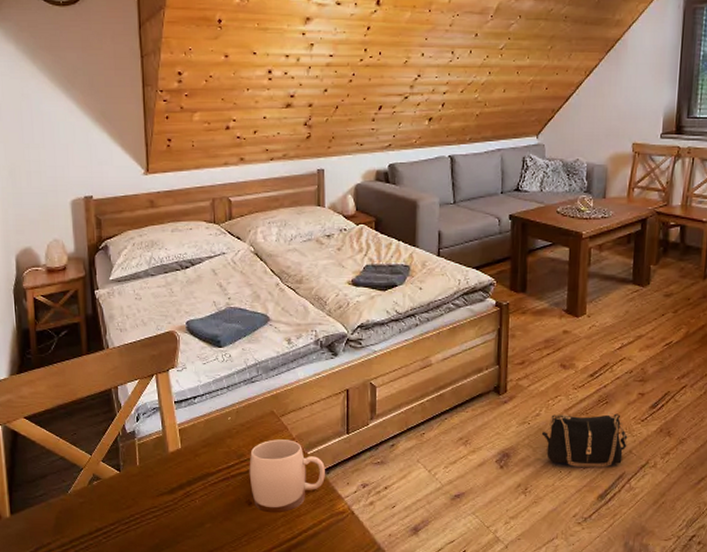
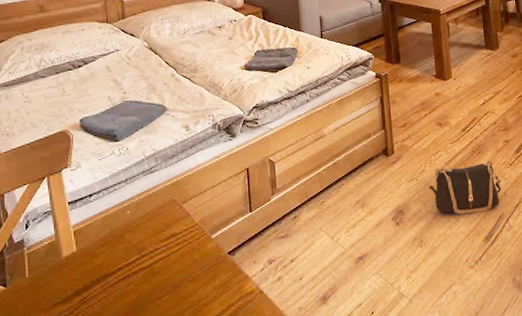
mug: present [249,439,325,513] -> none [151,226,231,307]

